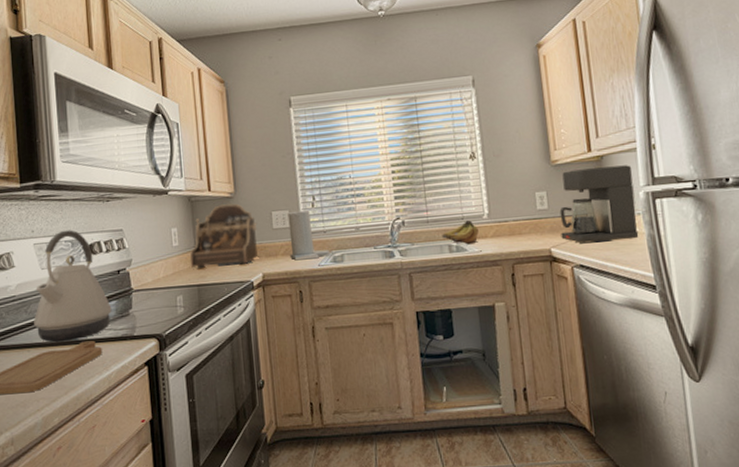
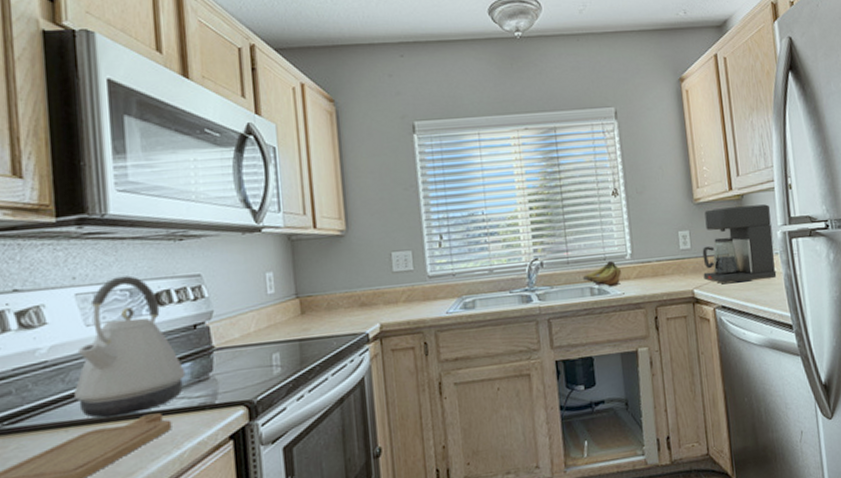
spice rack: present [189,203,258,270] -> none [288,243,374,321]
paper towel: present [288,211,331,261] -> none [410,251,460,308]

